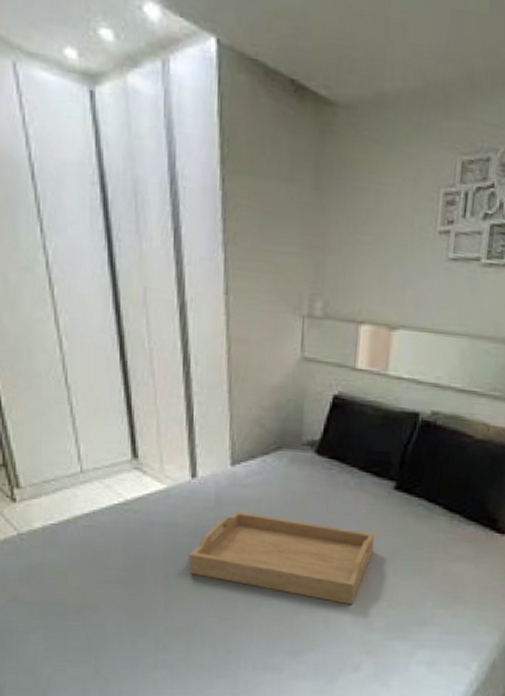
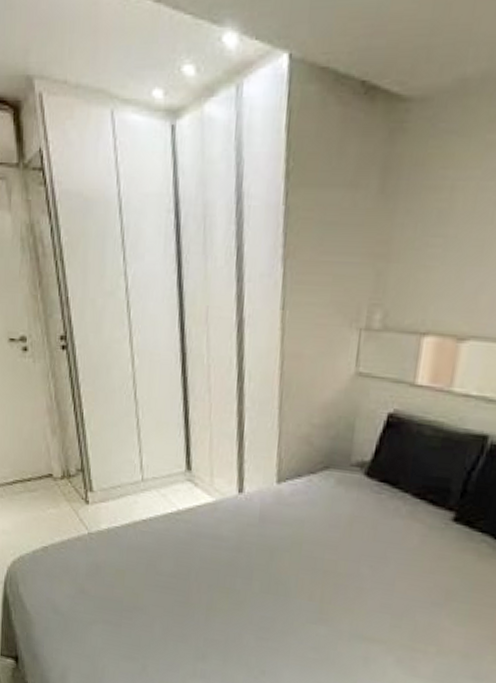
serving tray: present [189,511,374,604] -> none [230,529,426,644]

